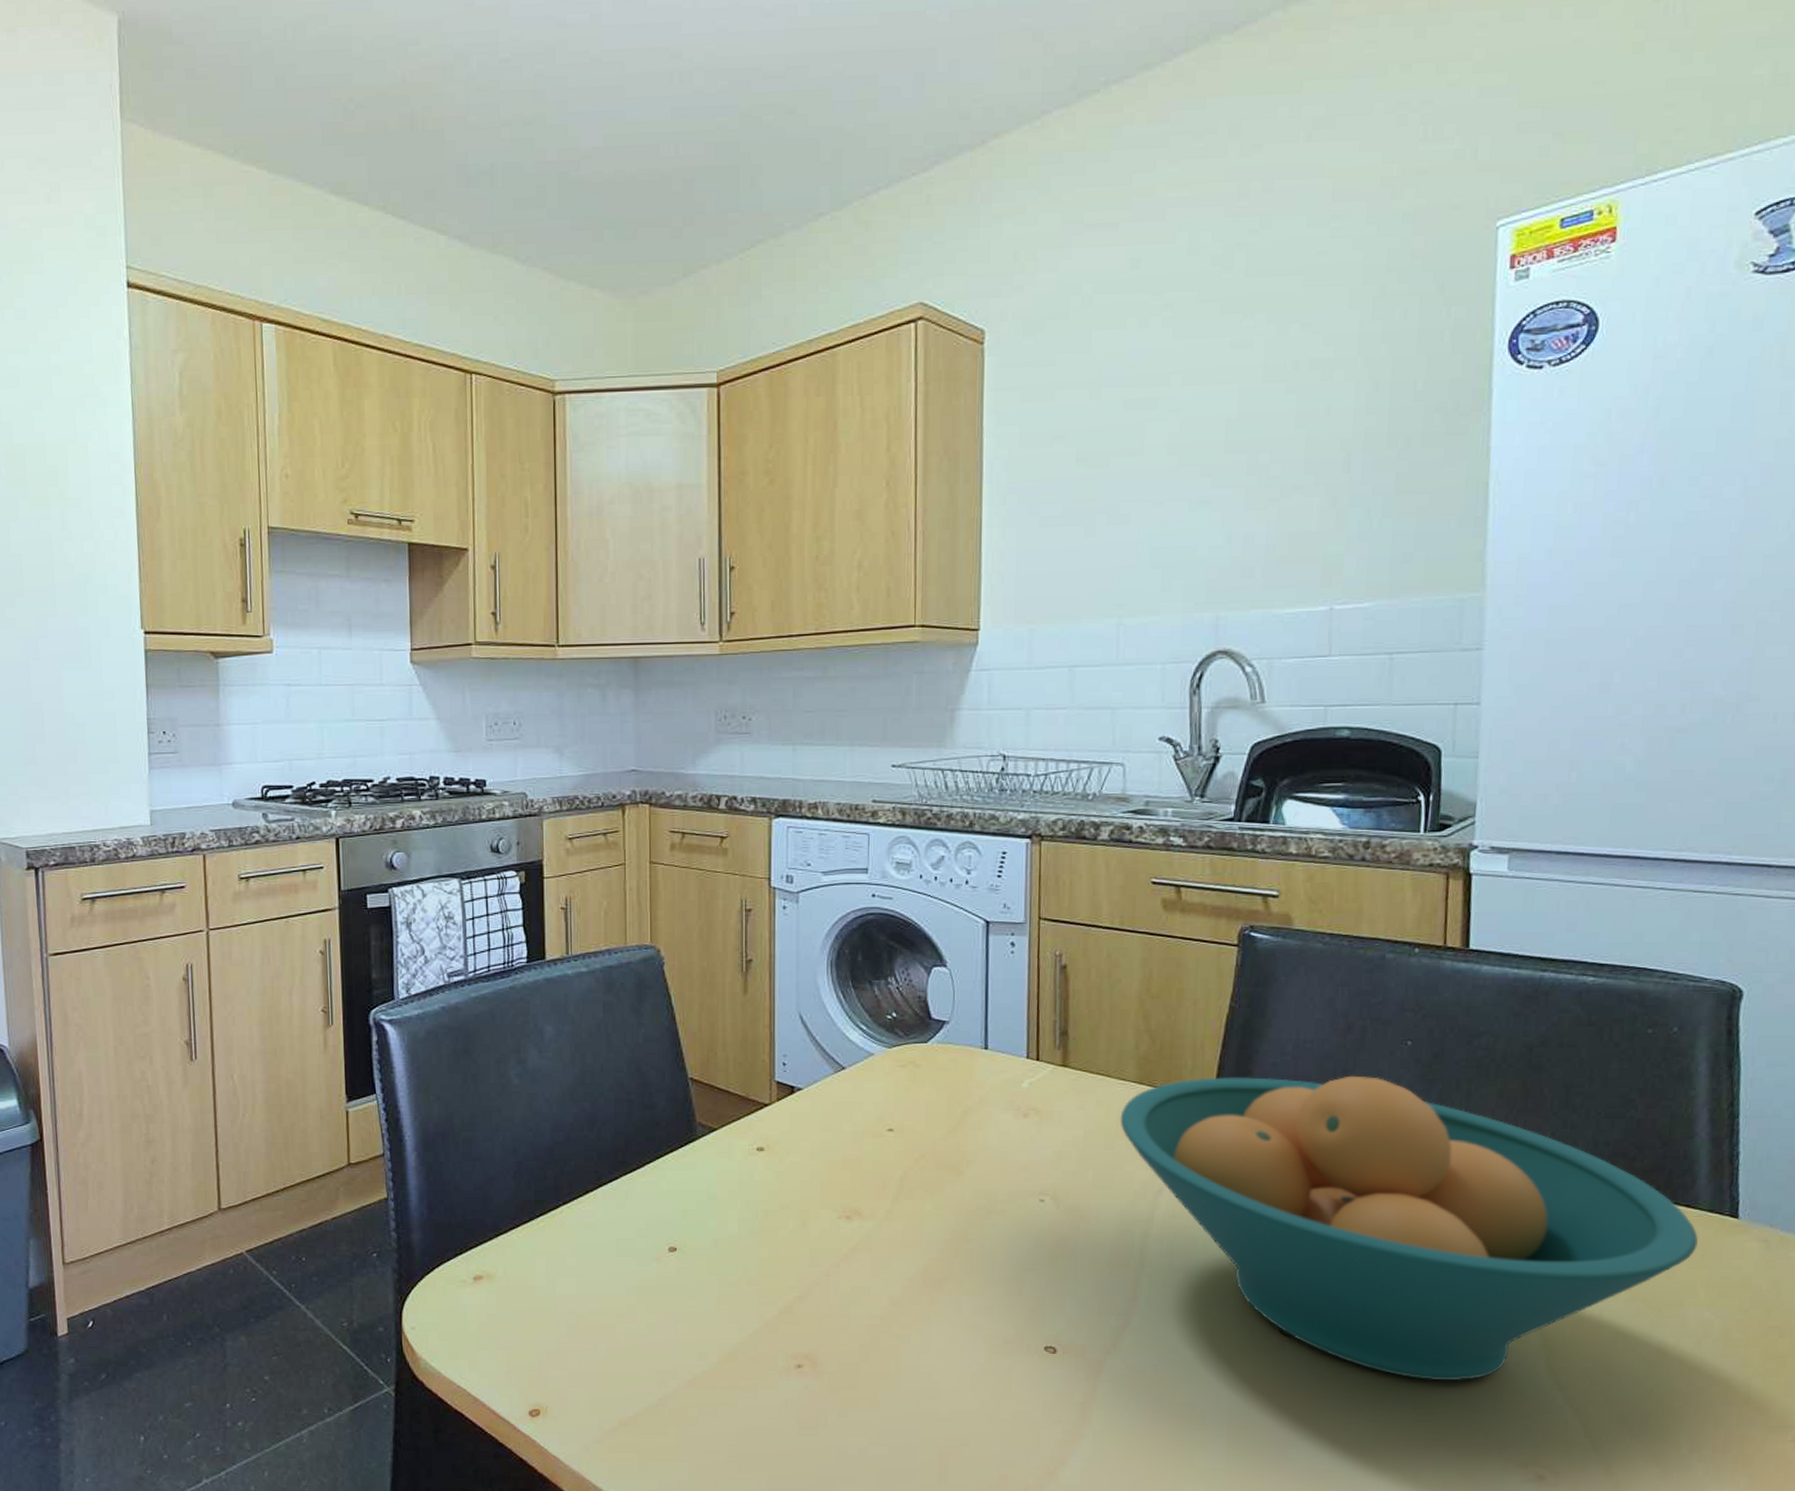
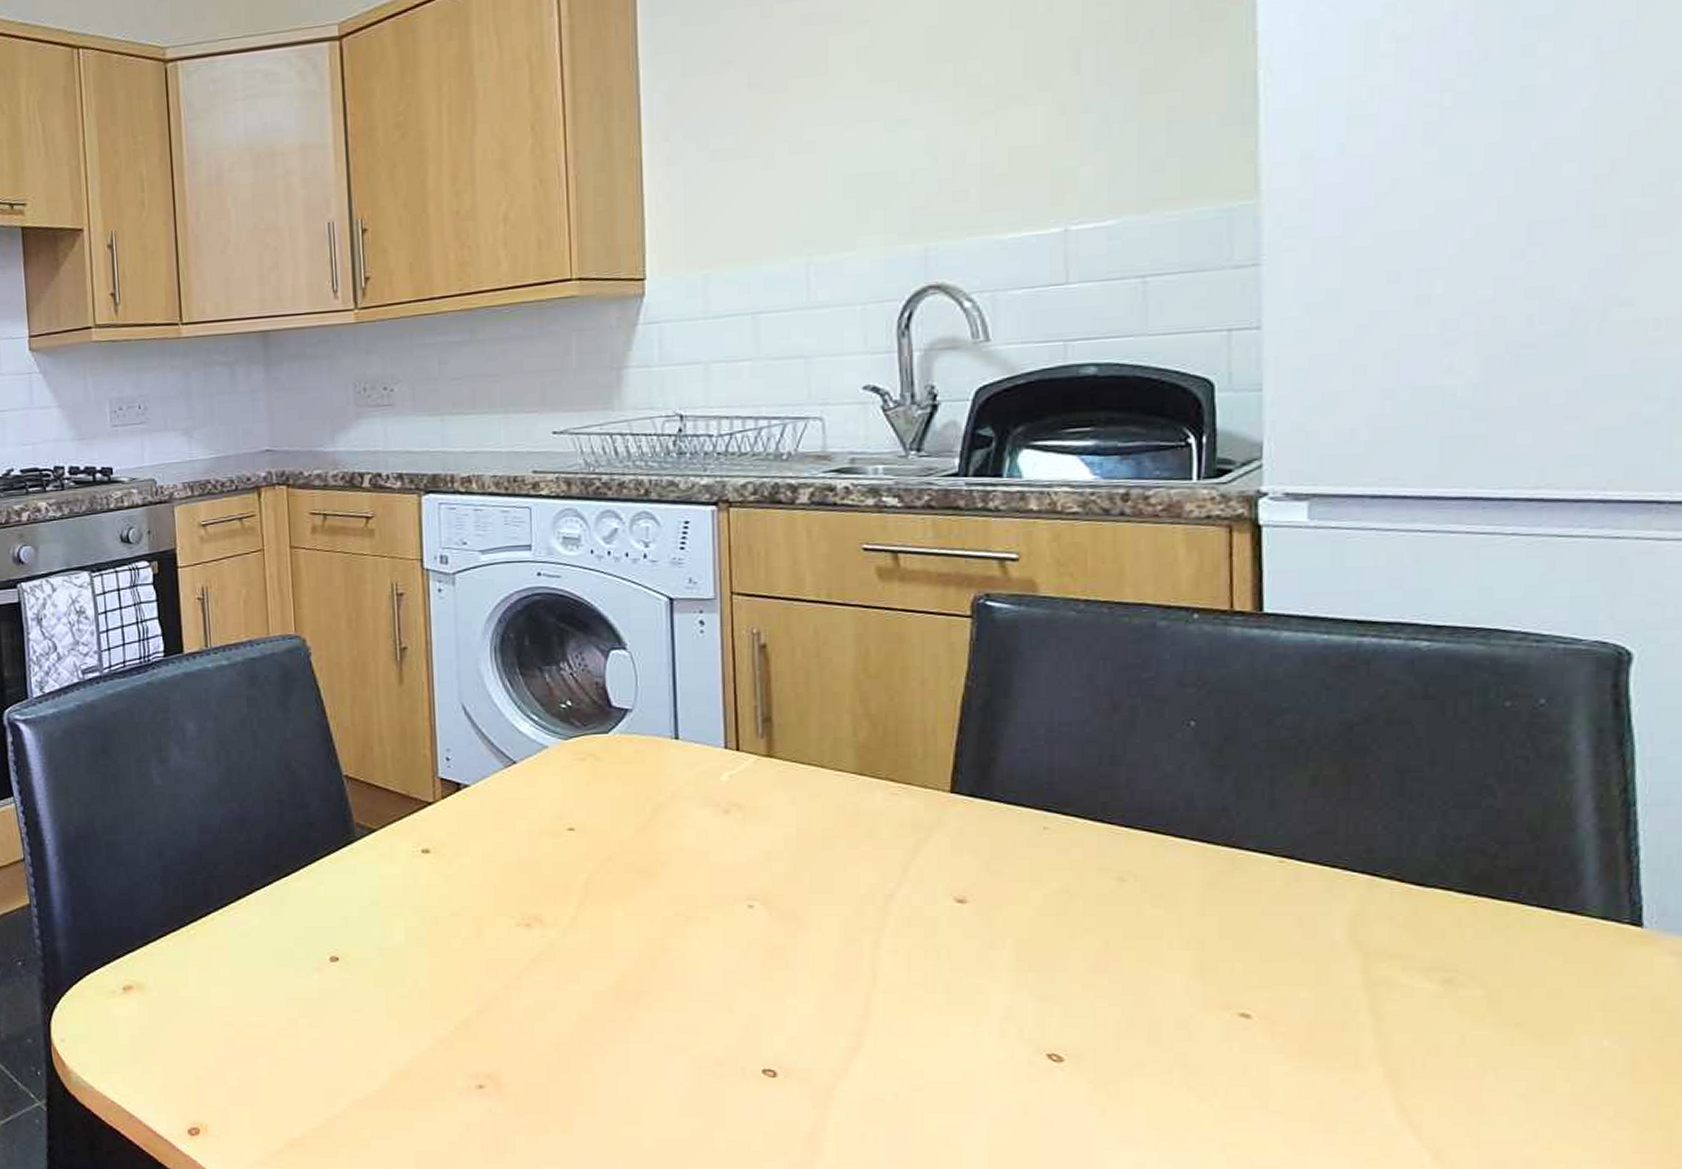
fruit bowl: present [1120,1075,1698,1381] -> none [839,762,1588,1118]

